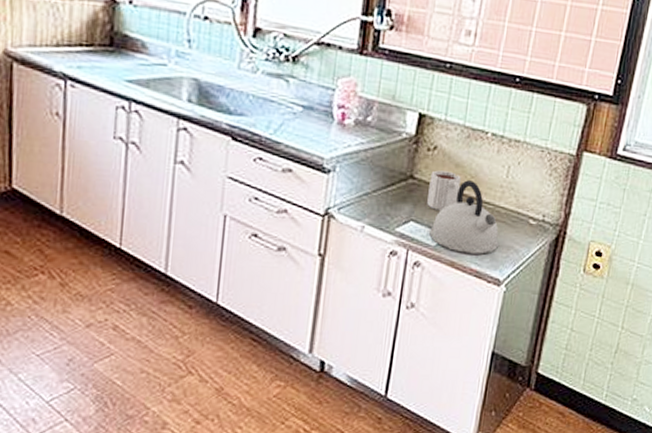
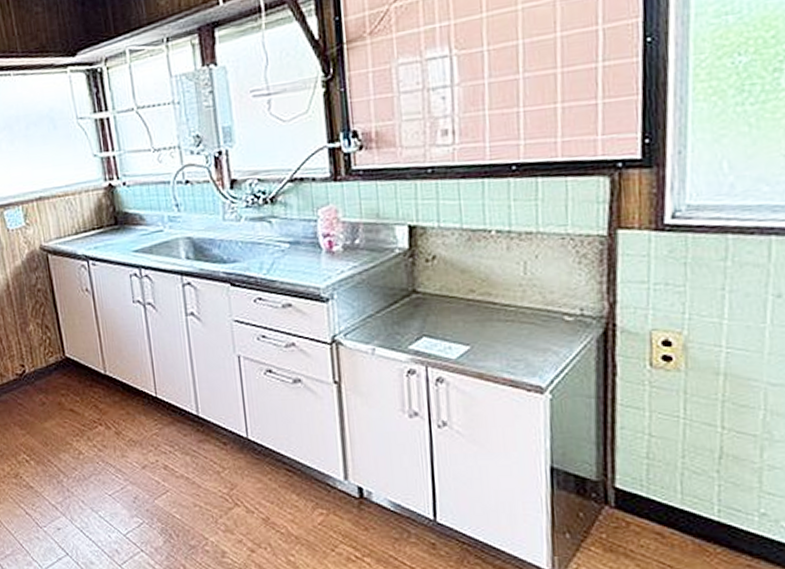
mug: present [427,170,461,211] -> none [435,279,472,322]
kettle: present [429,180,499,254] -> none [447,284,531,363]

